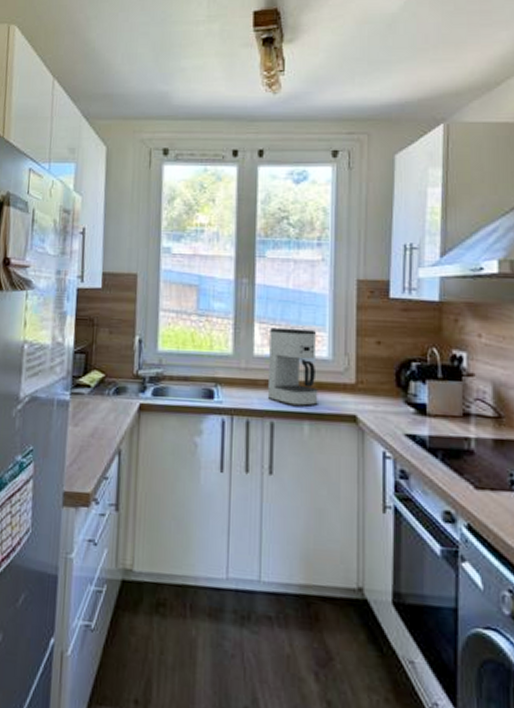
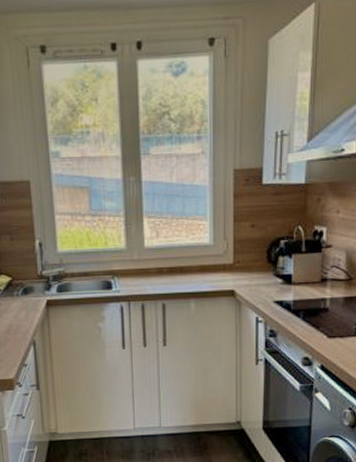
coffee maker: present [267,327,318,406] -> none [158,219,202,288]

